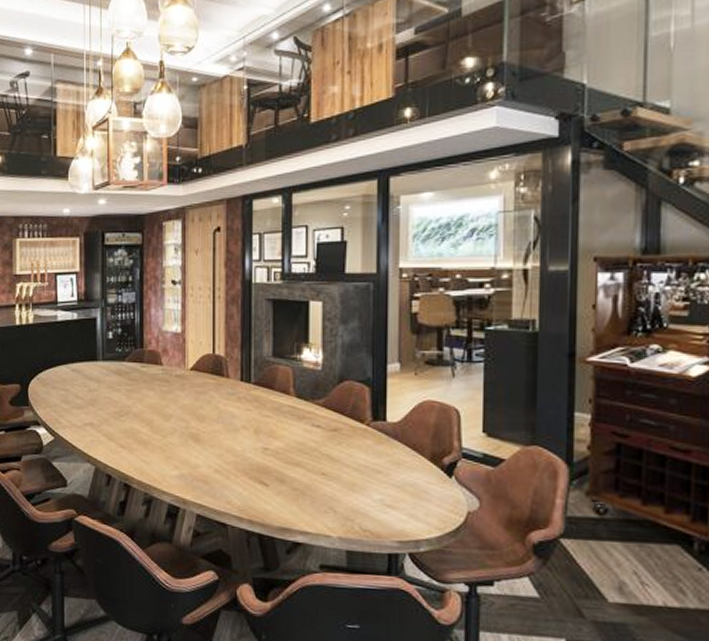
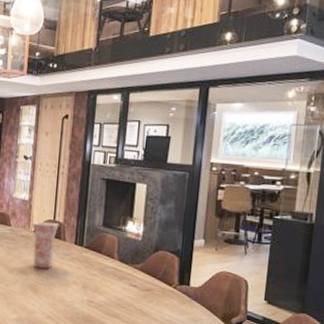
vase: none [187,356,220,413] -> present [31,221,59,269]

